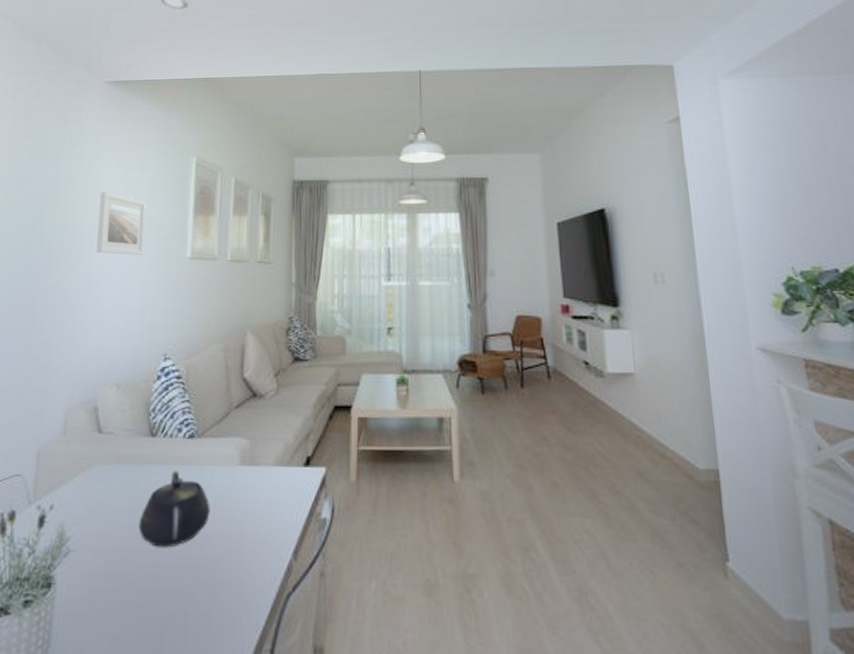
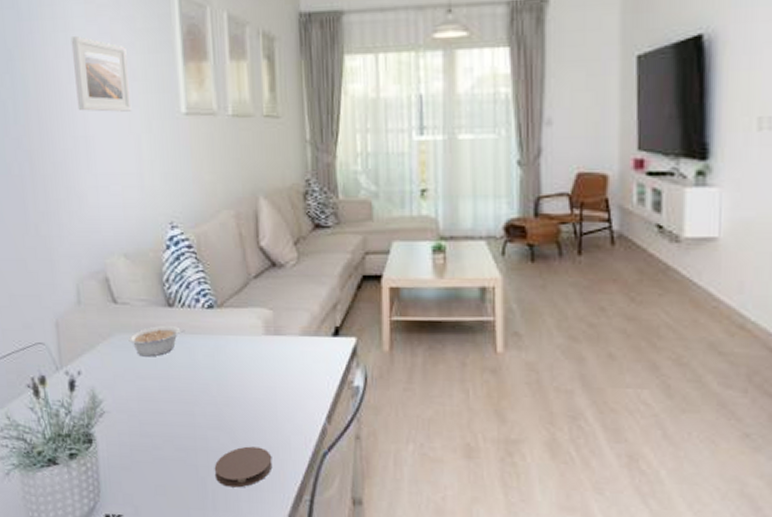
legume: none [107,455,164,489] -> present [128,325,185,357]
teapot: present [138,470,211,548] -> none [167,339,238,411]
coaster: none [174,587,236,637] -> present [214,446,273,488]

